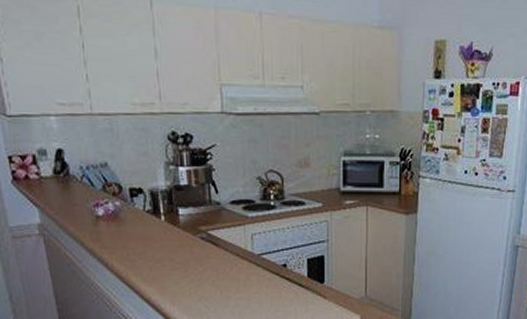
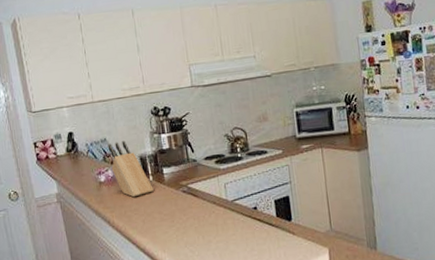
knife block: none [109,169,165,239] -> present [107,141,154,198]

